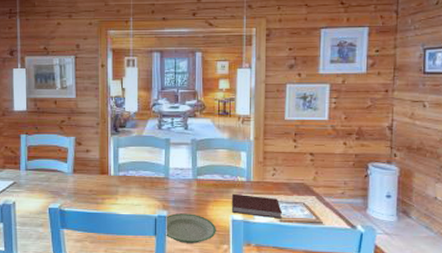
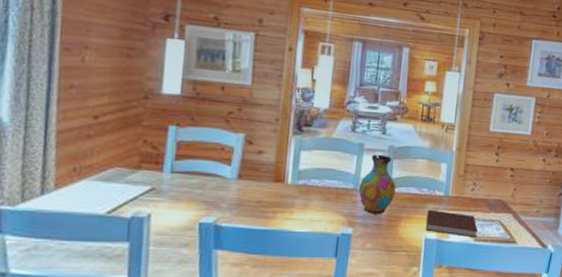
plate: present [165,213,216,243] -> none [348,231,407,266]
vase: none [168,147,202,199] -> present [358,154,396,215]

